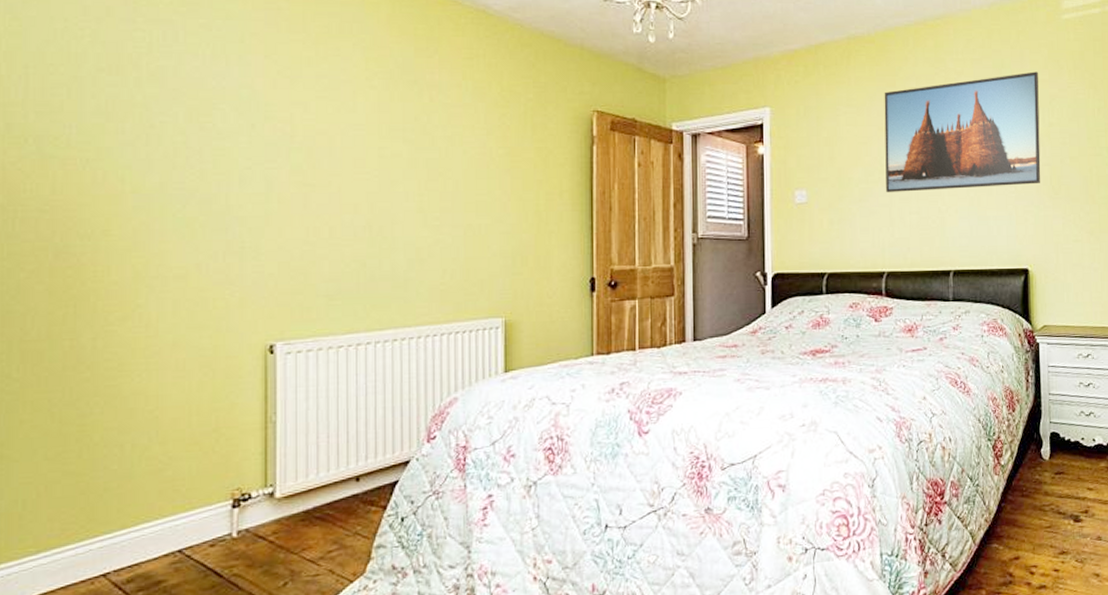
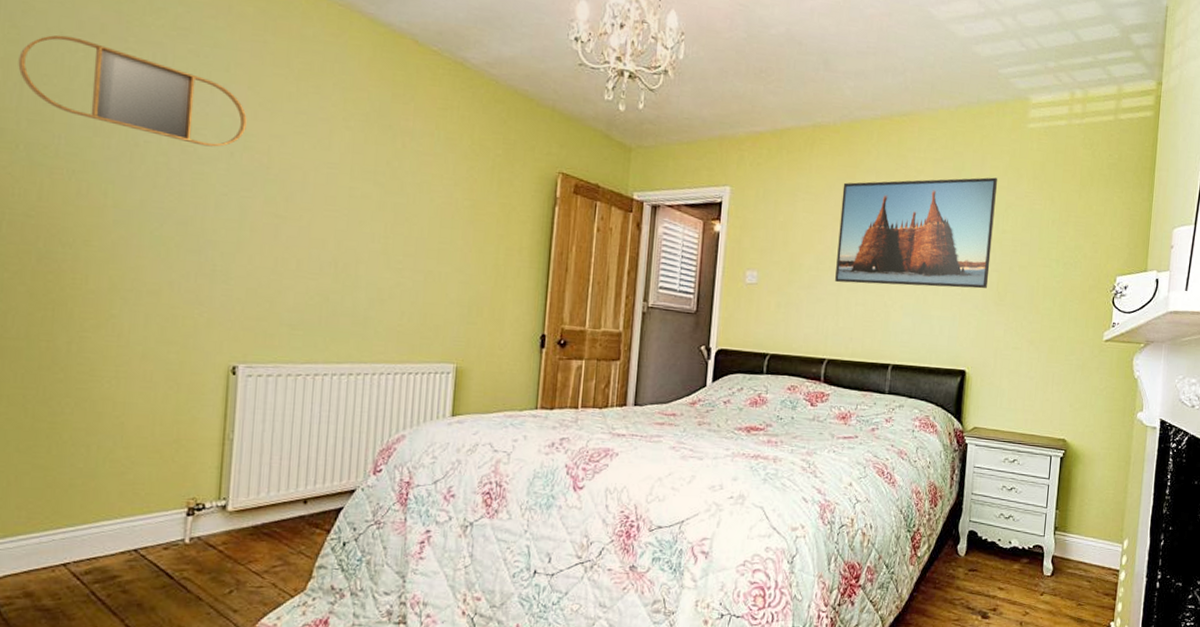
home mirror: none [22,22,266,121] -> present [18,35,247,147]

